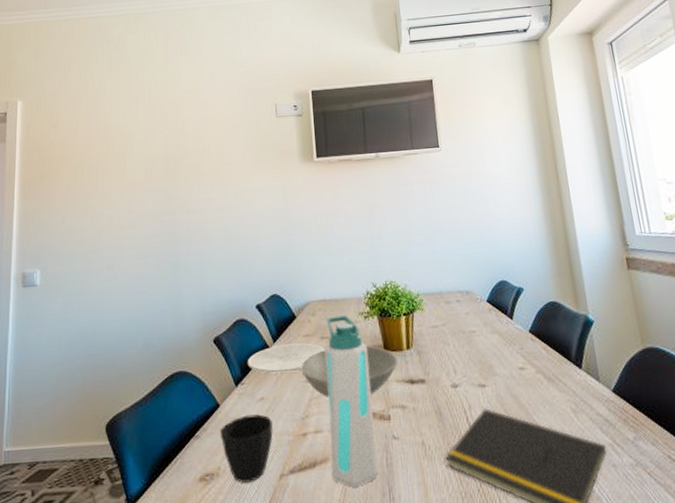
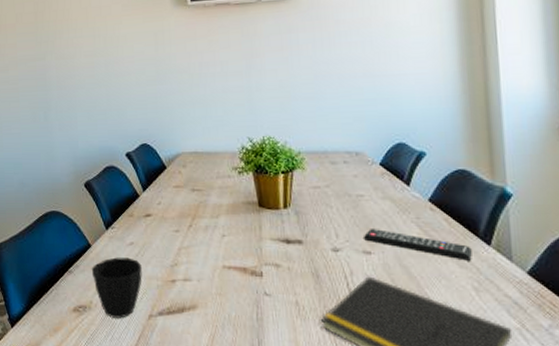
plate: present [247,343,326,374] -> none [117,194,197,221]
bowl: present [301,346,398,397] -> none [170,202,274,250]
water bottle: present [324,315,378,487] -> none [195,169,247,336]
remote control: none [478,362,569,385] -> present [364,229,472,261]

